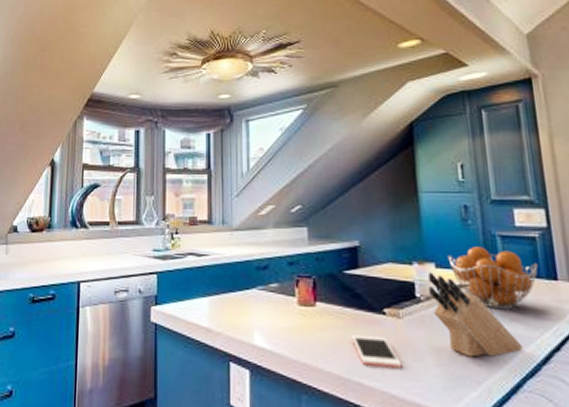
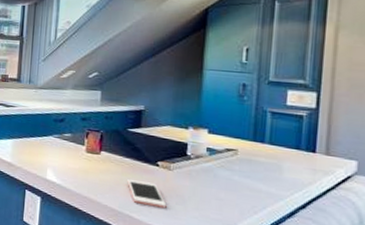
knife block: present [427,272,523,357] -> none [199,136,273,208]
fruit basket: present [448,246,538,310] -> none [220,119,300,173]

